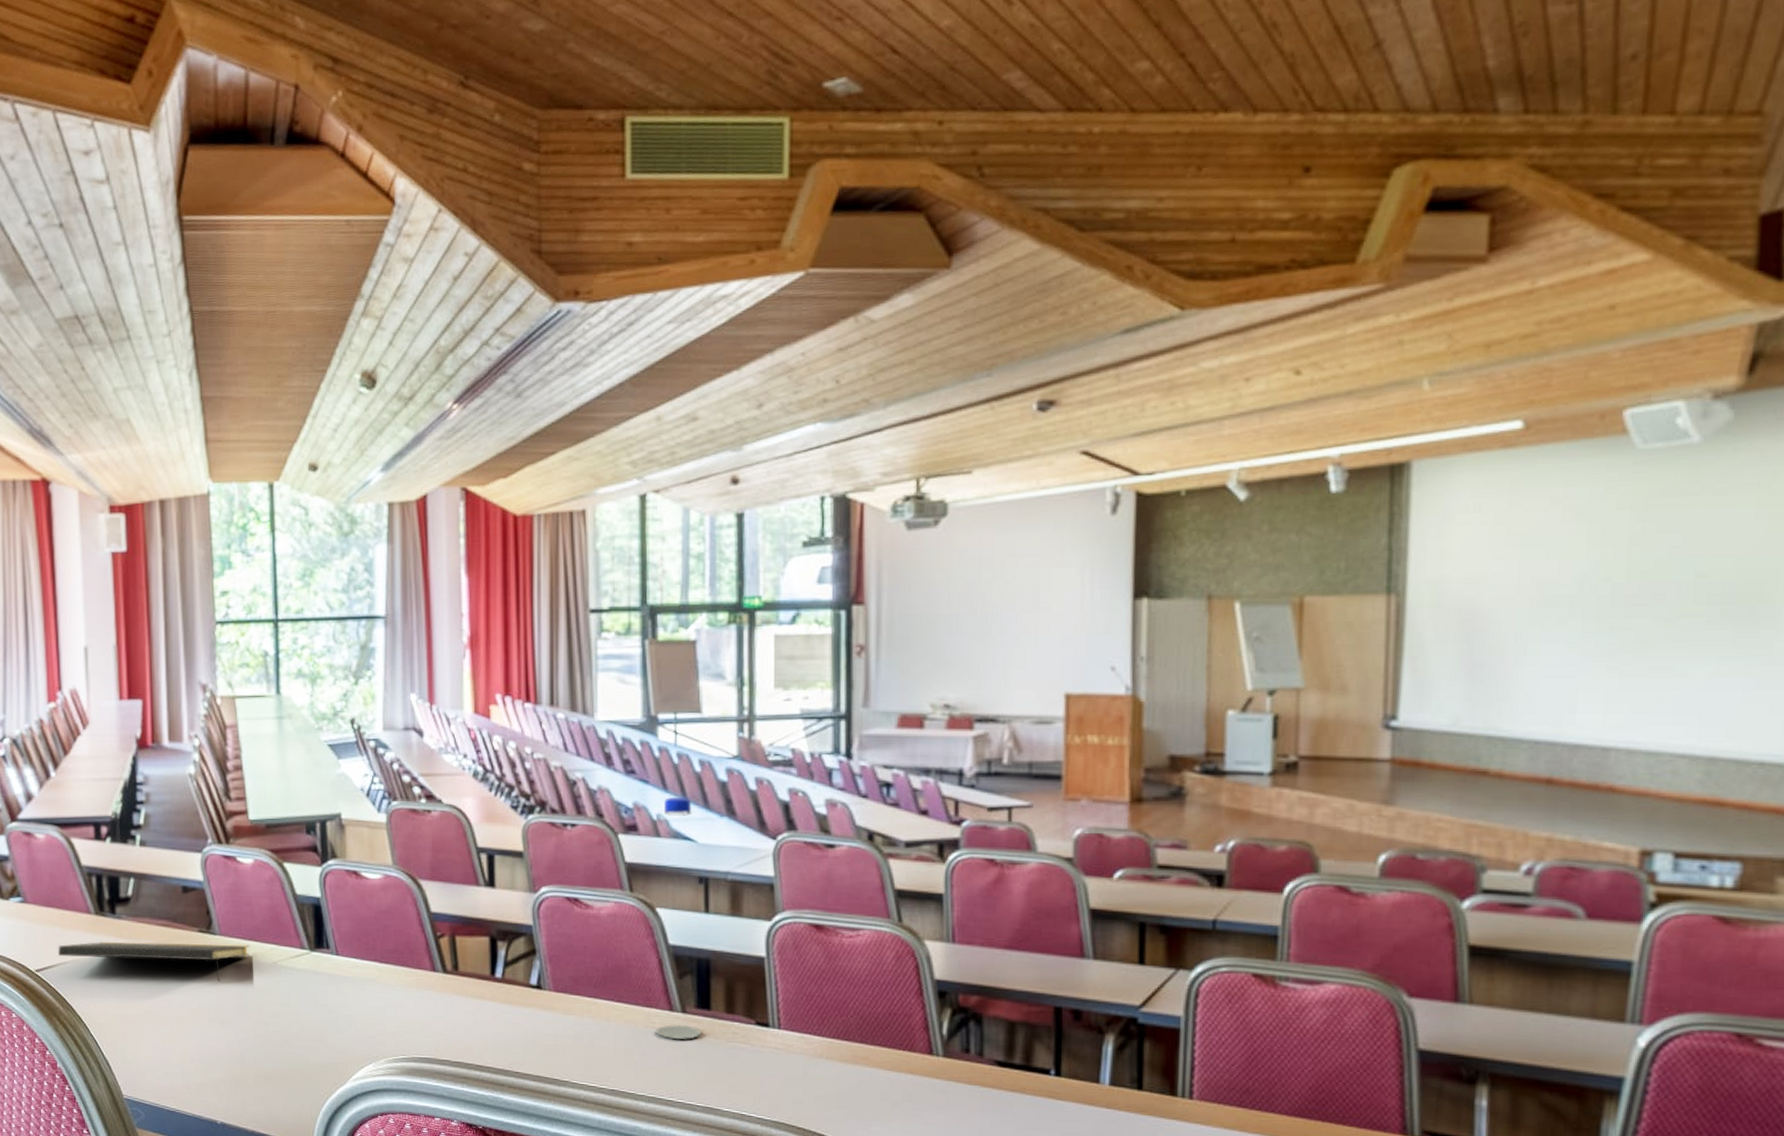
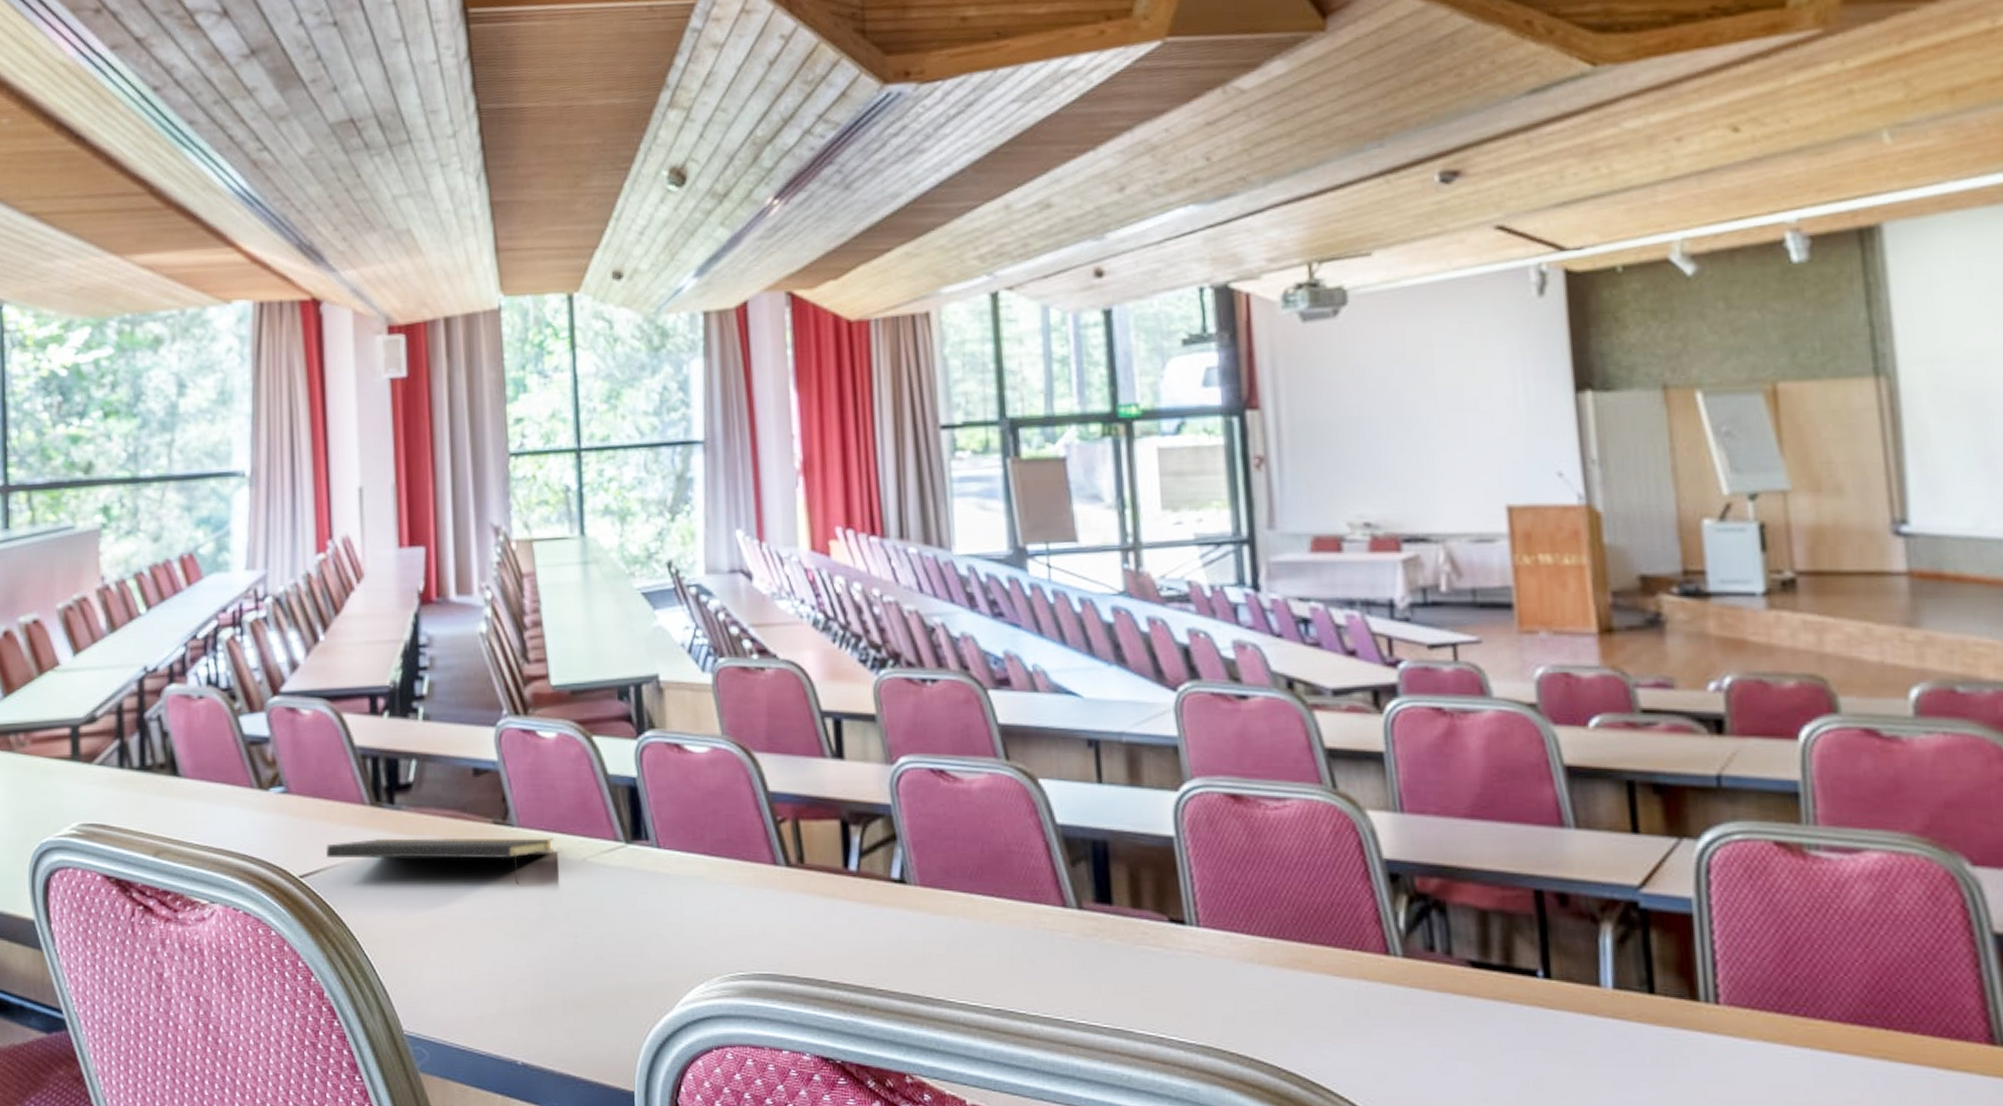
water bottle: present [656,797,701,1040] -> none [1040,644,1103,944]

